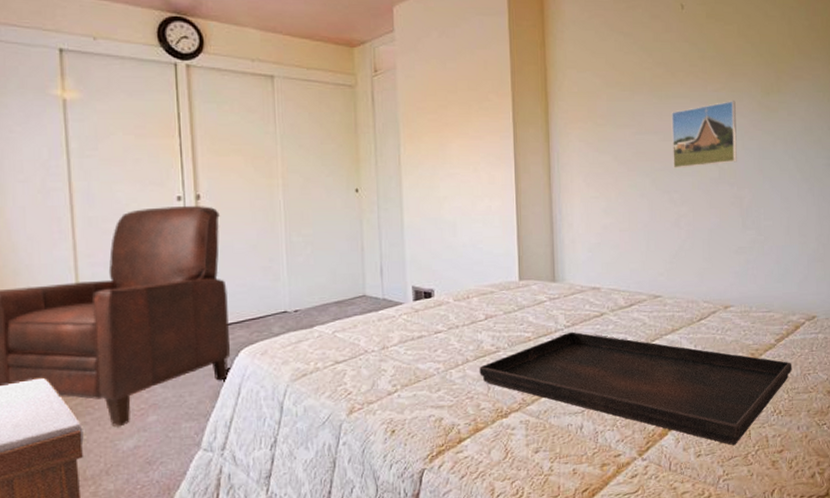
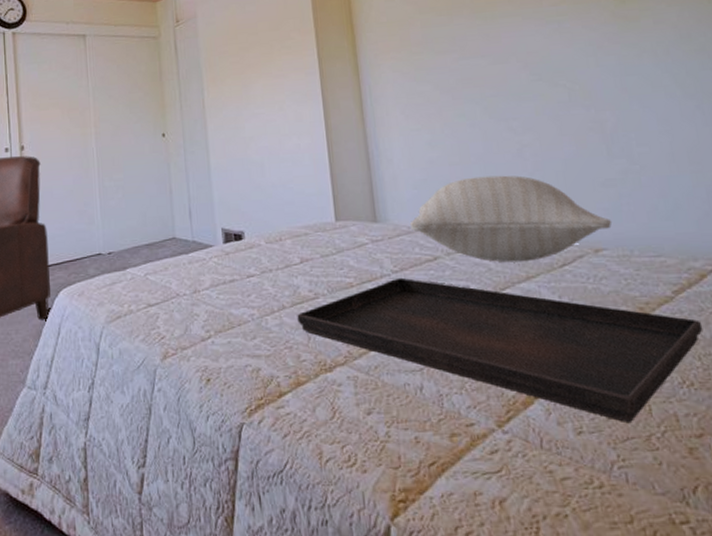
pillow: none [583,241,740,318] -> present [409,175,613,263]
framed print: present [671,101,737,168] -> none [499,14,591,94]

